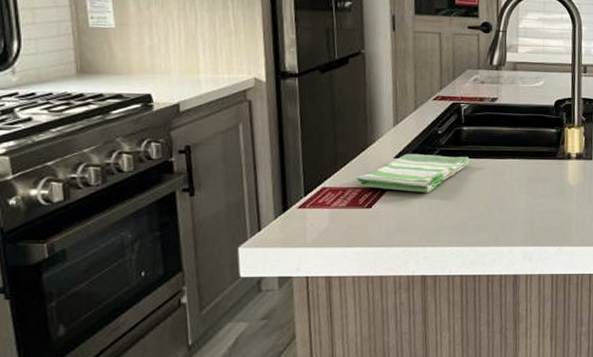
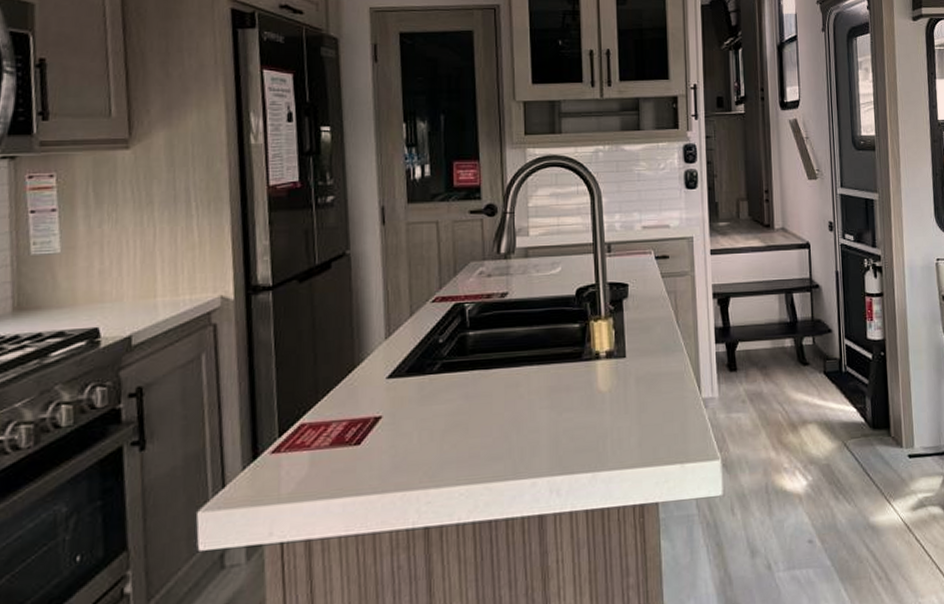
dish towel: present [355,153,470,193] -> none [341,369,478,419]

